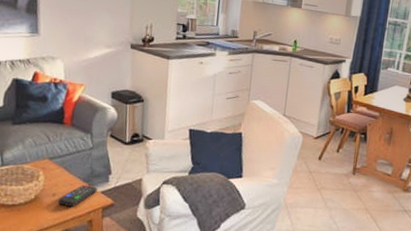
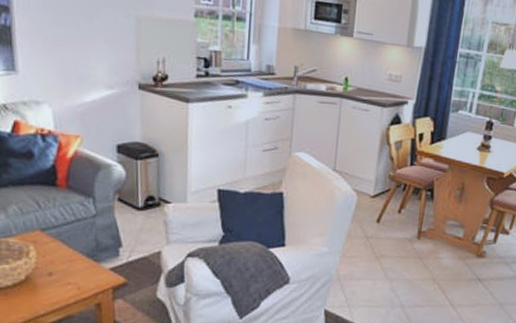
remote control: present [57,184,97,207] -> none [55,261,105,289]

